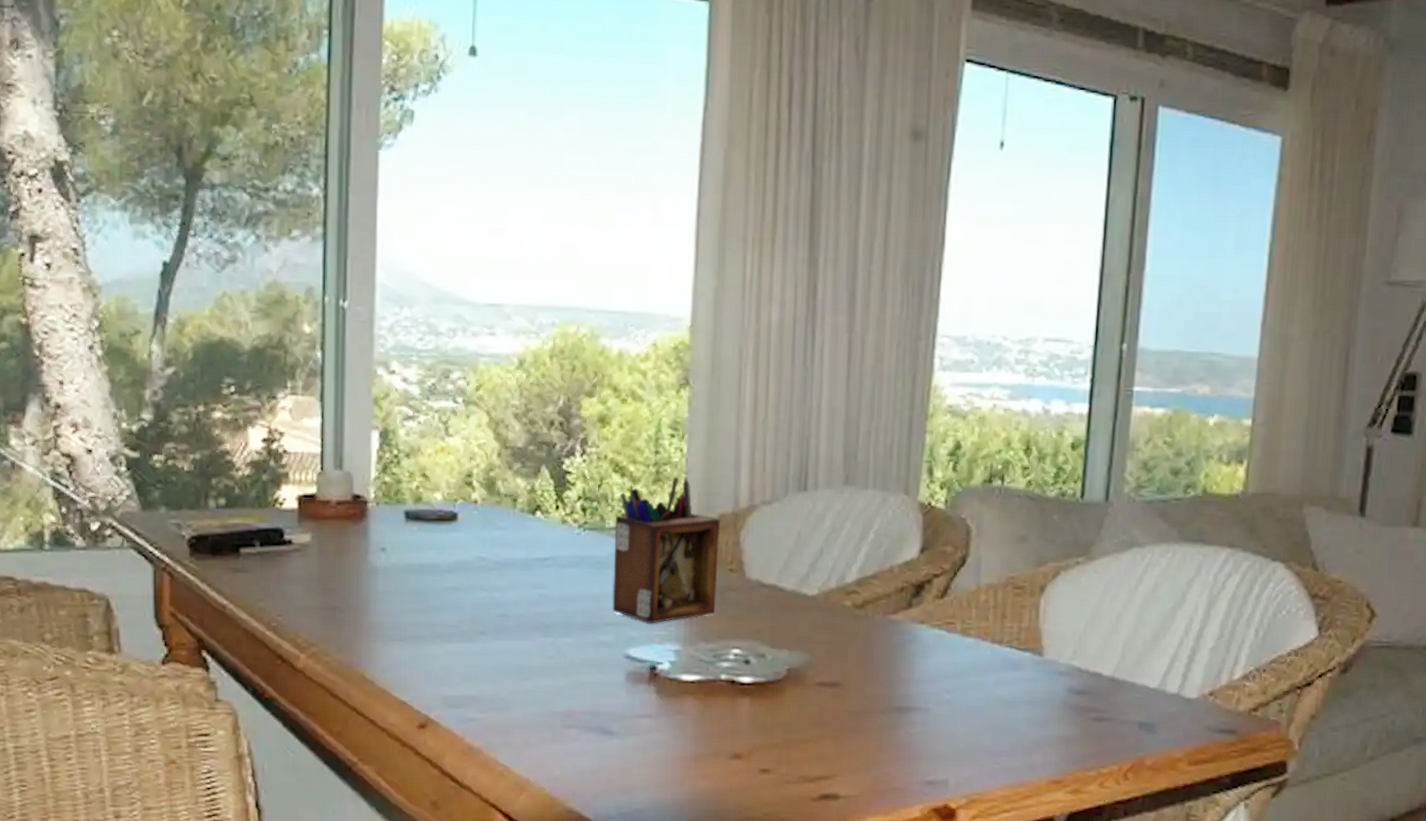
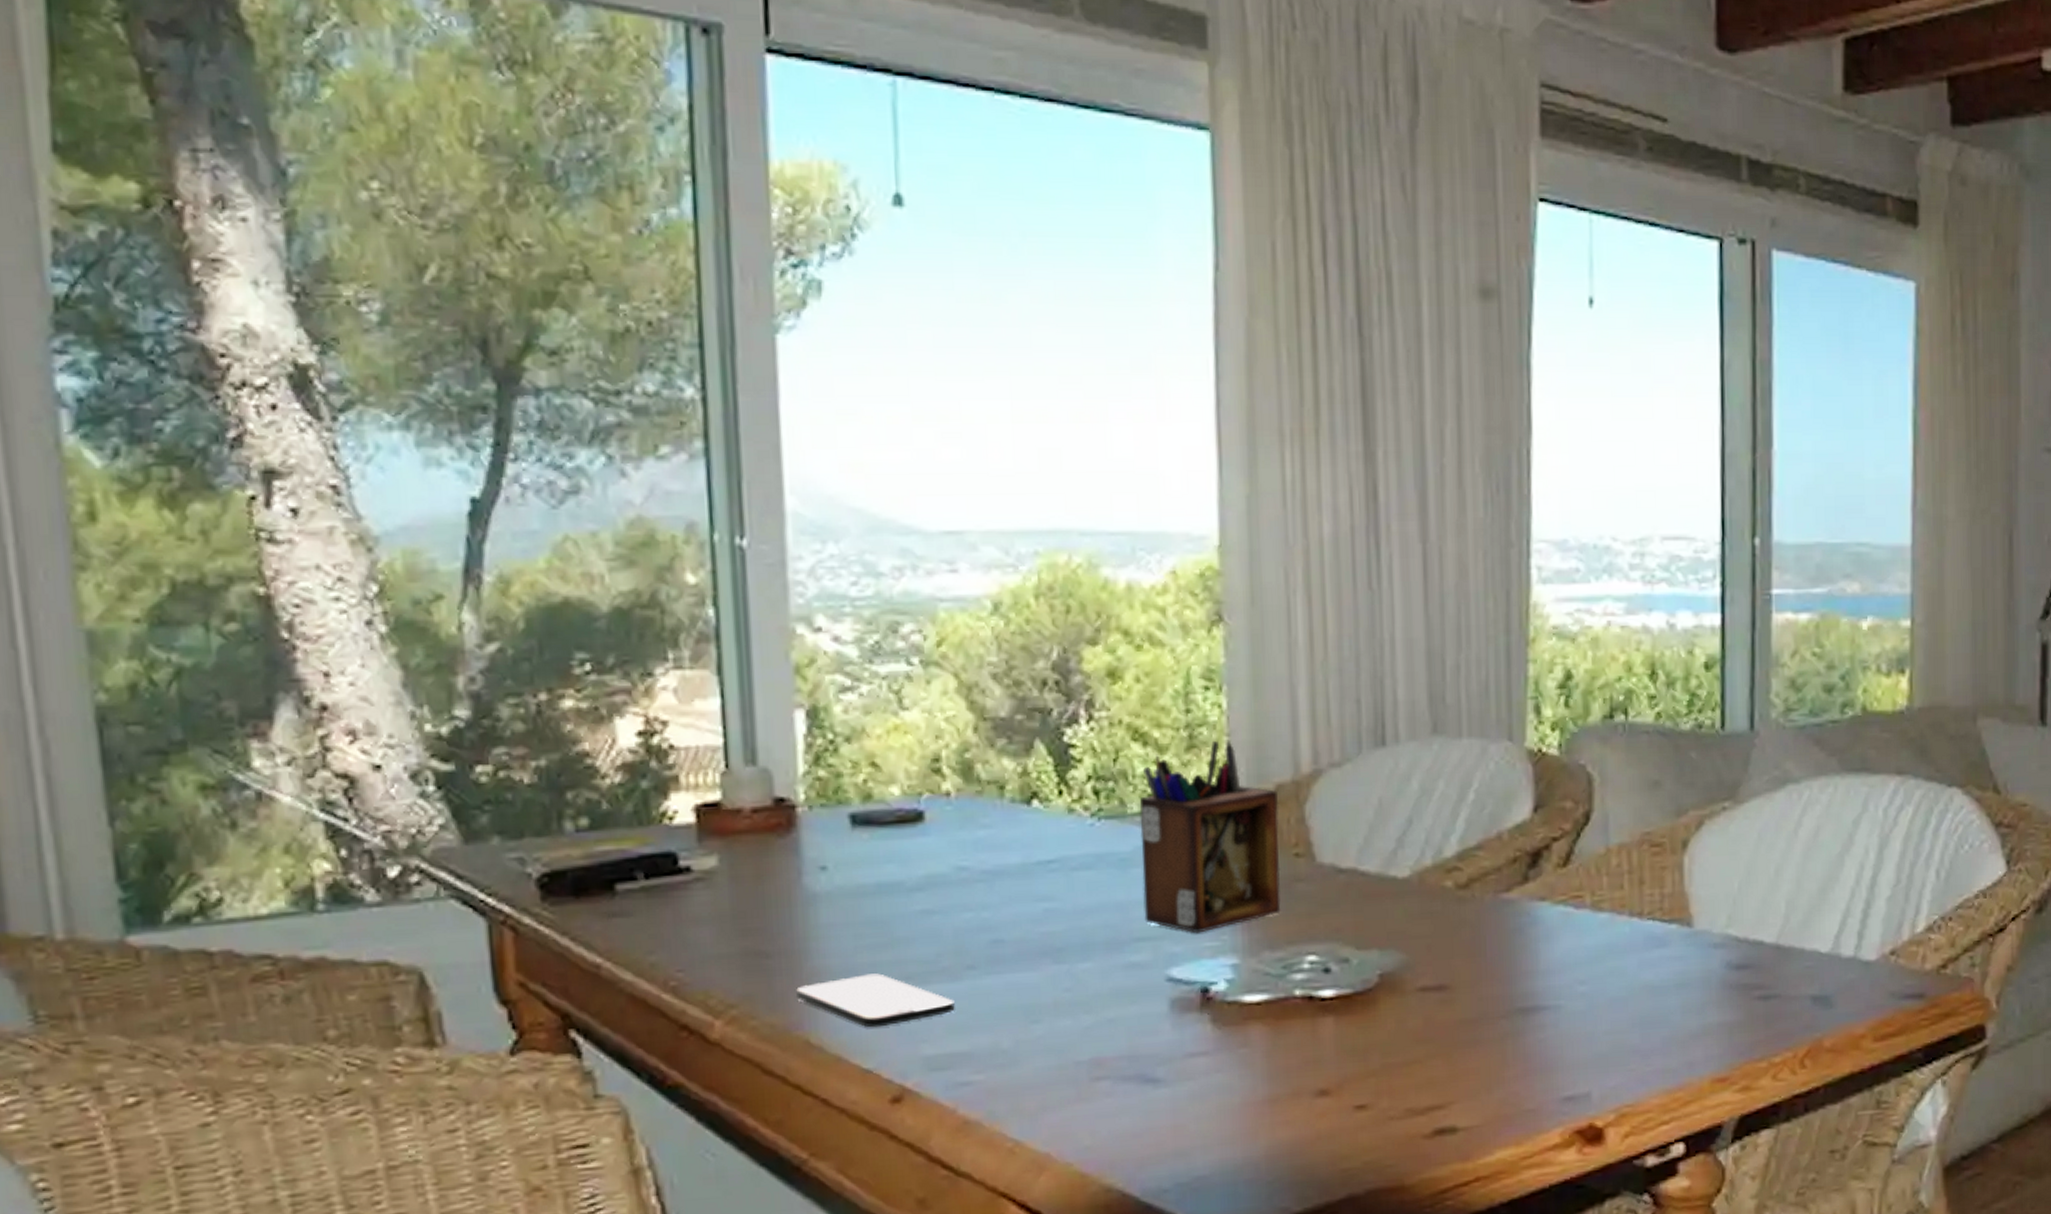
smartphone: none [358,631,469,671] -> present [796,973,955,1028]

